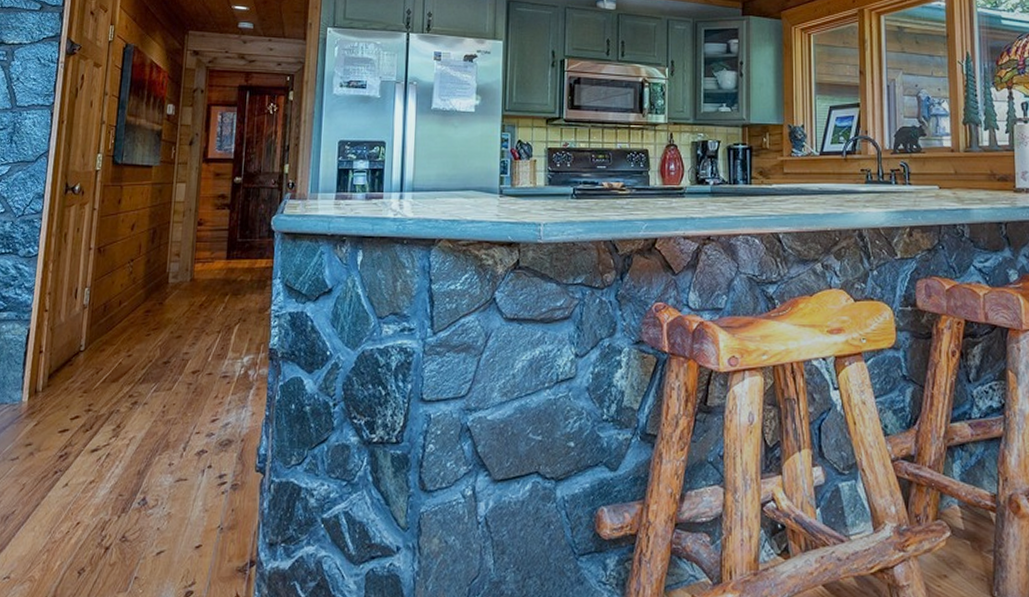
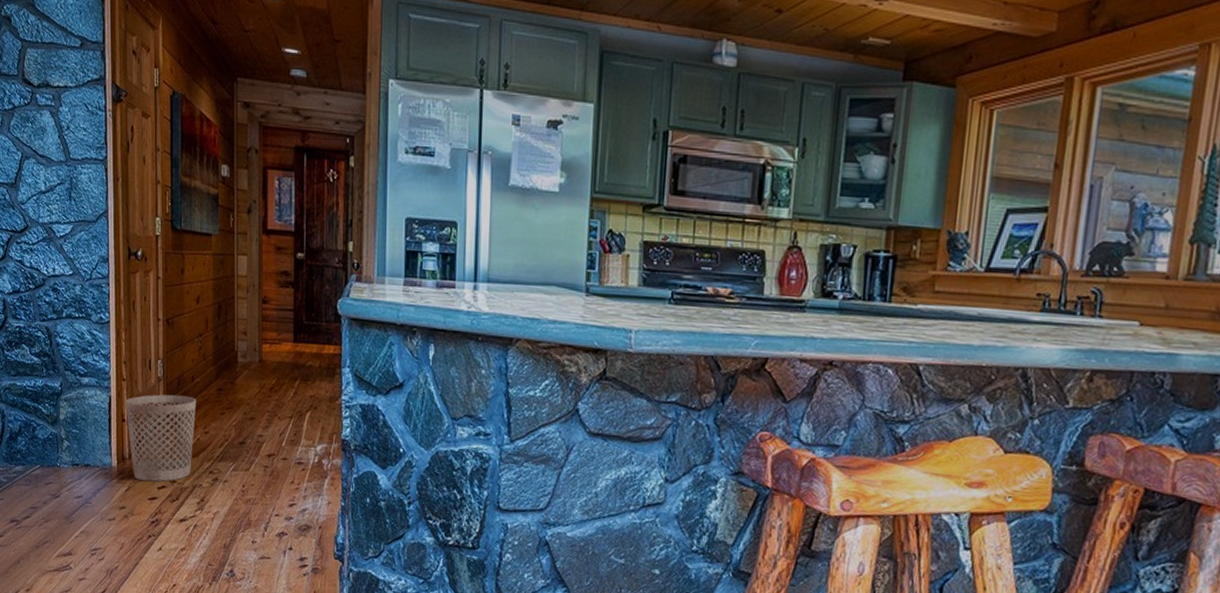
wastebasket: none [44,321,122,413] -> present [125,394,197,482]

